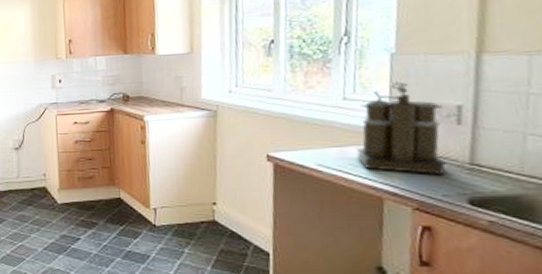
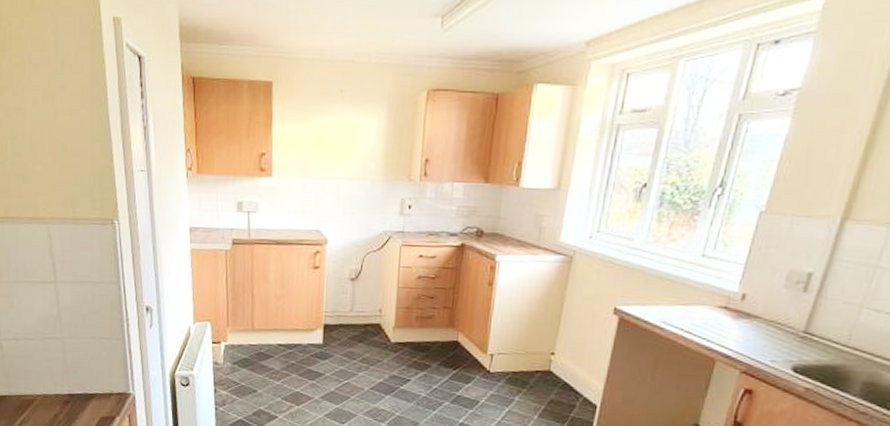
coffee maker: present [357,81,448,174] -> none [701,242,794,340]

